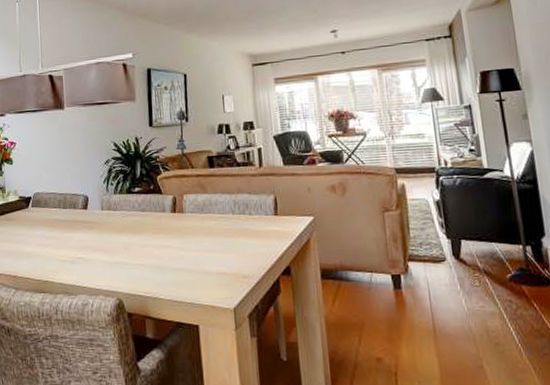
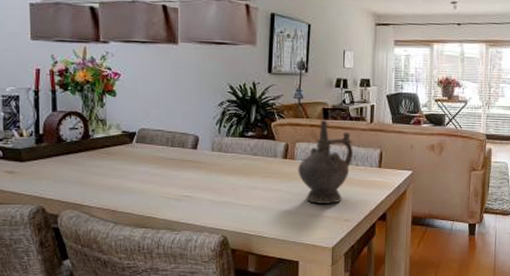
ceremonial vessel: none [188,169,245,259] -> present [298,120,353,204]

